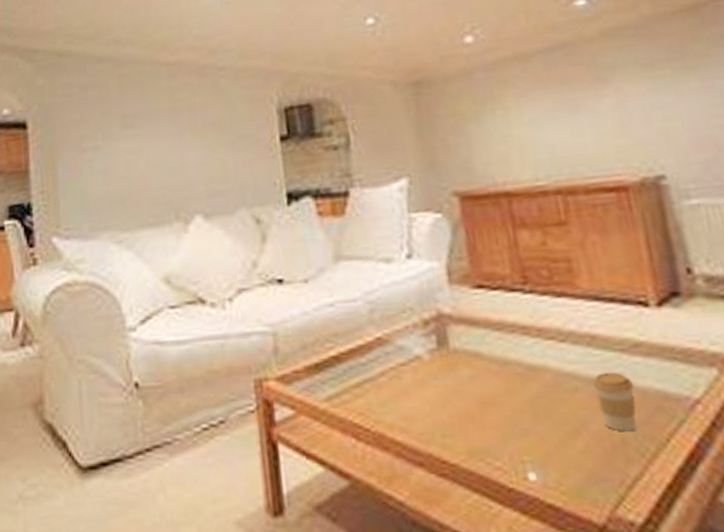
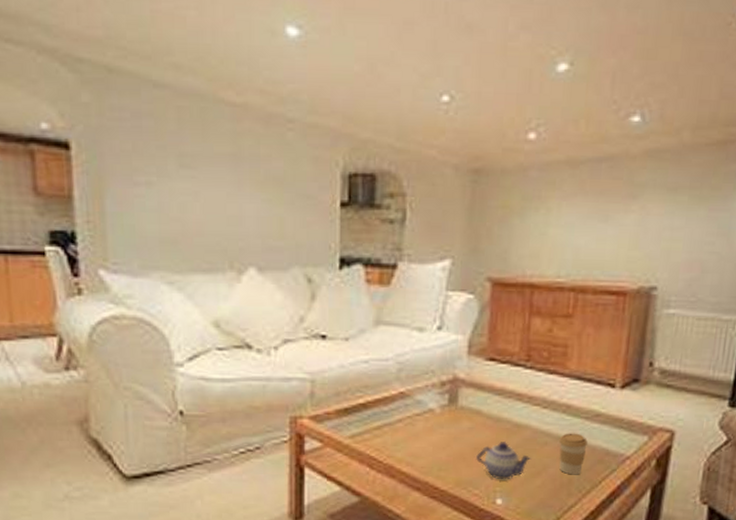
teapot: none [487,391,562,446] -> present [476,442,532,480]

